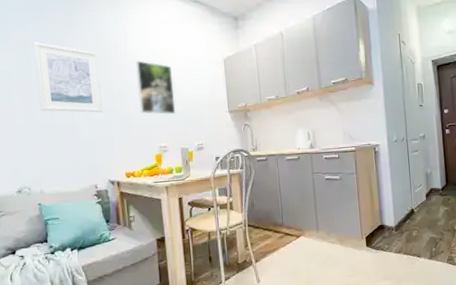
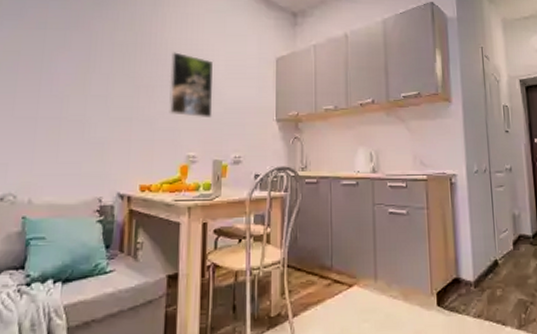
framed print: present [33,42,103,113] -> none [47,21,128,109]

